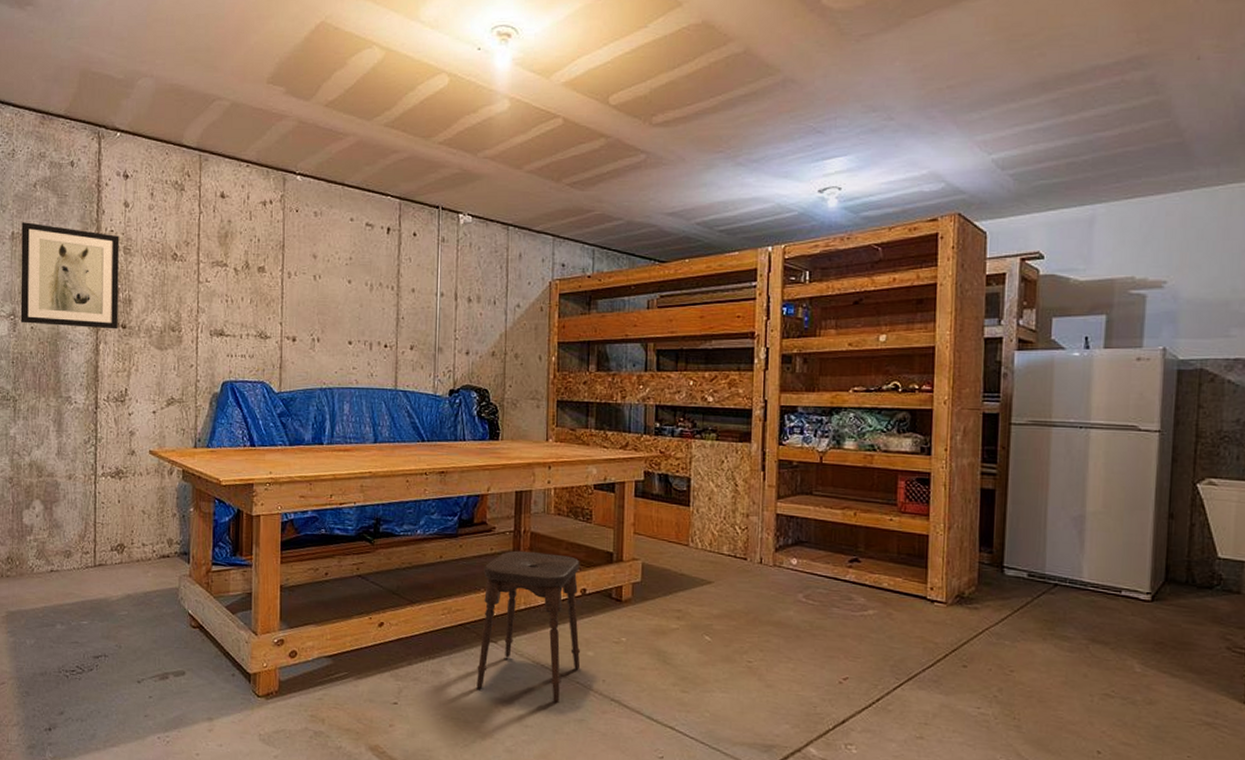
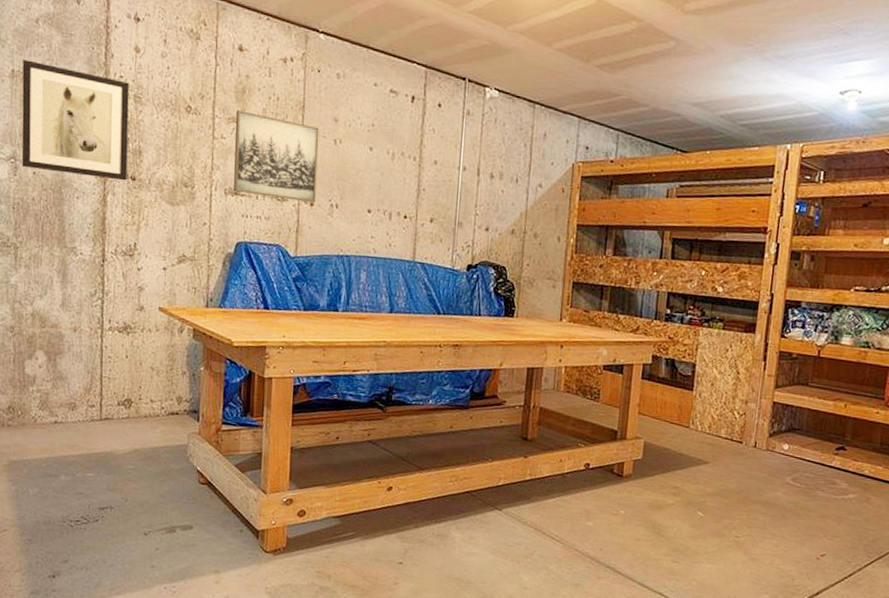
wall art: none [218,254,299,338] -> present [234,111,319,202]
stool: present [476,550,581,703] -> none [480,424,586,568]

